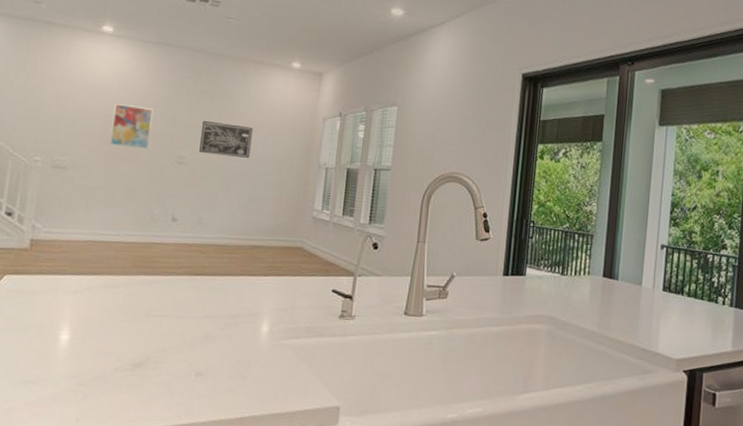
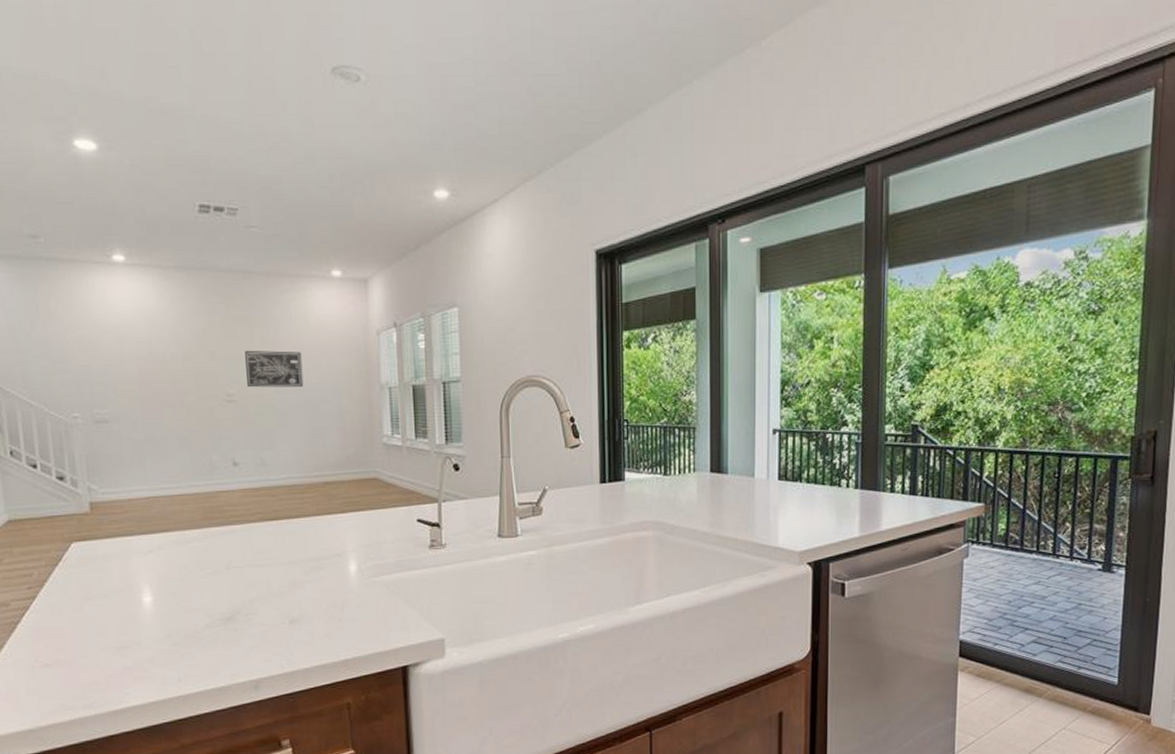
wall art: present [109,104,154,150] -> none [145,343,193,391]

